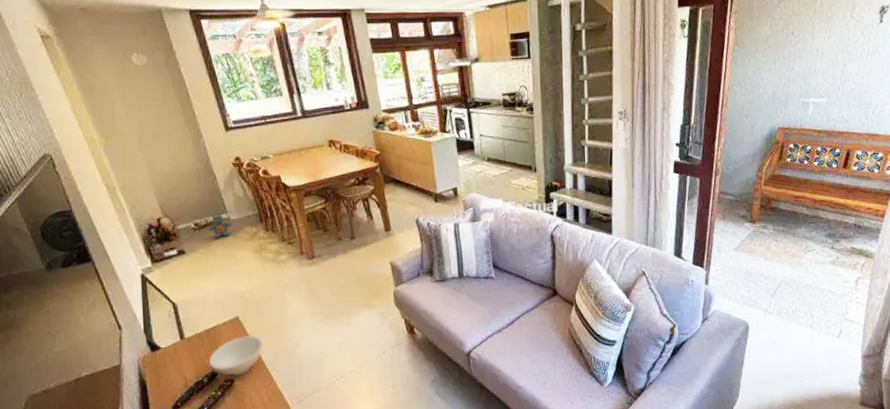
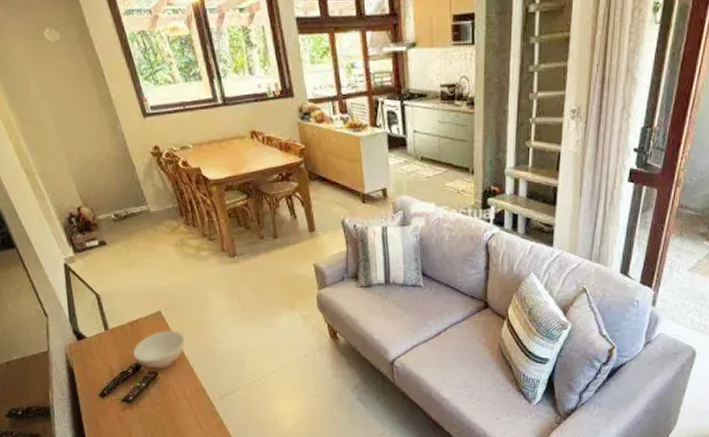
stuffed animal: present [208,213,231,239] -> none [128,204,152,232]

